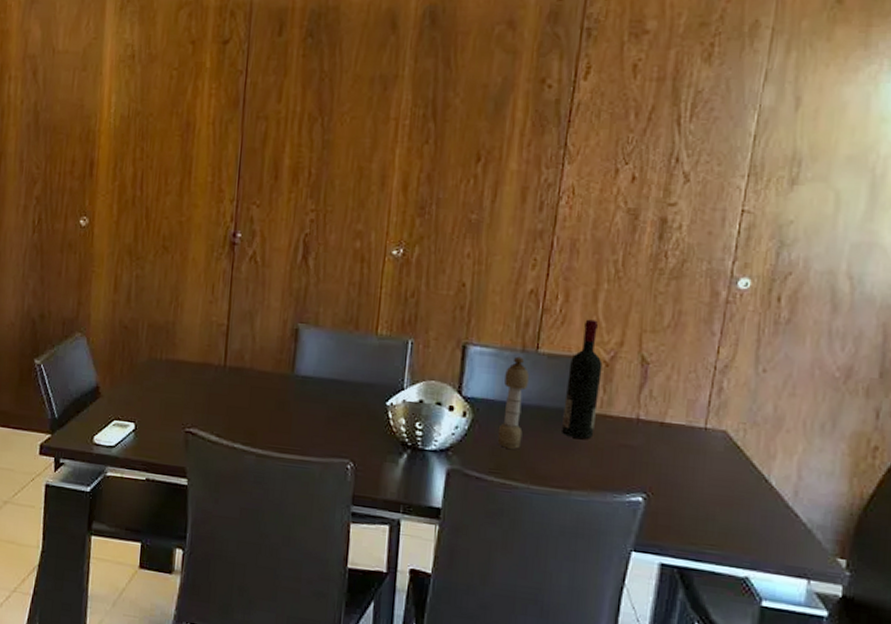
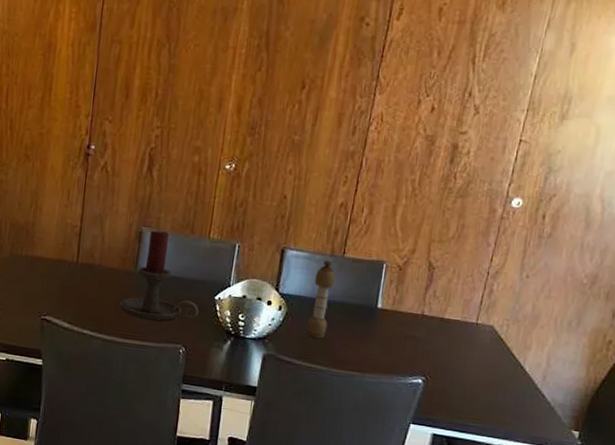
candle holder: none [276,326,368,432] -> present [120,230,199,321]
wine bottle: present [562,319,603,439] -> none [360,230,397,331]

